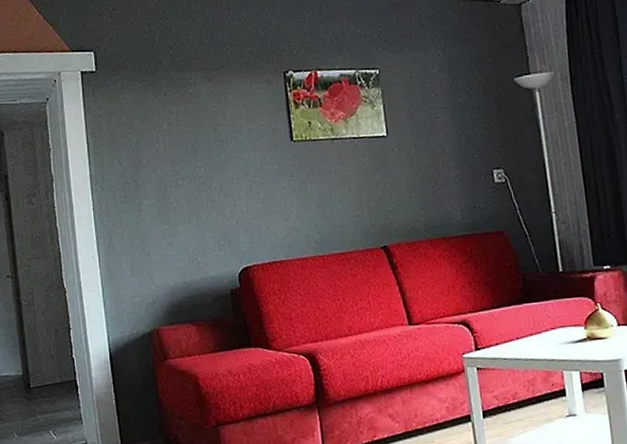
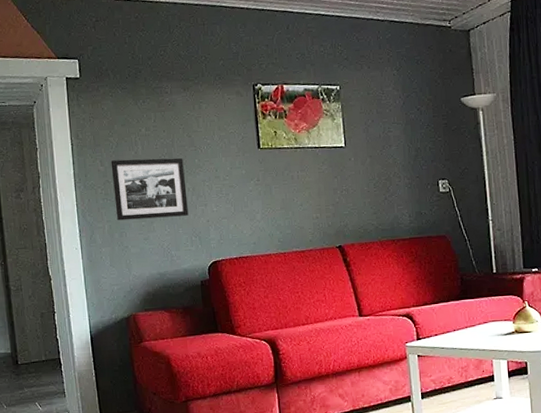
picture frame: none [130,154,216,225] -> present [111,157,189,221]

